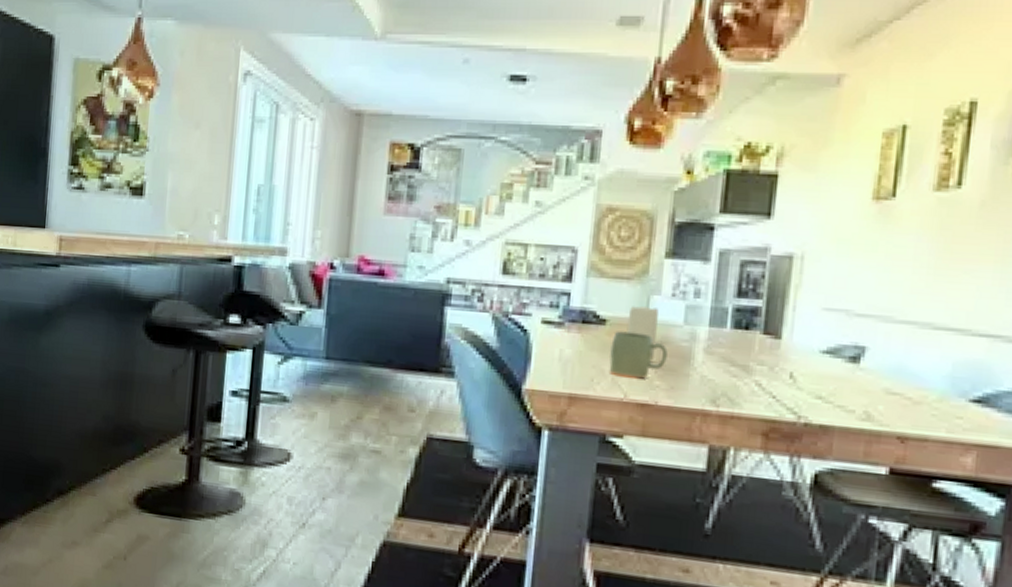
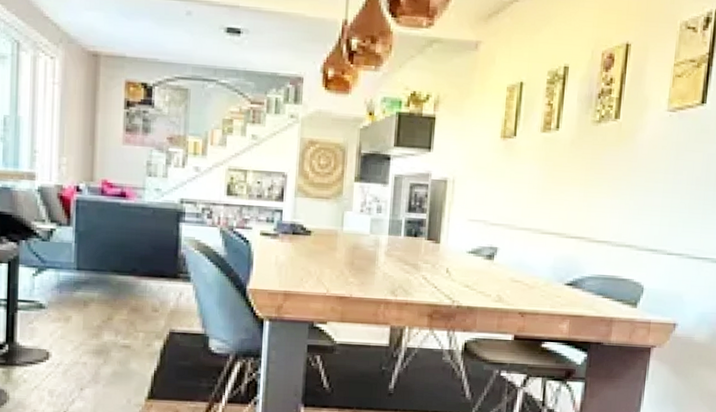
mug: present [609,331,668,379] -> none [314,240,358,277]
candle: present [626,305,659,361] -> none [327,219,351,263]

